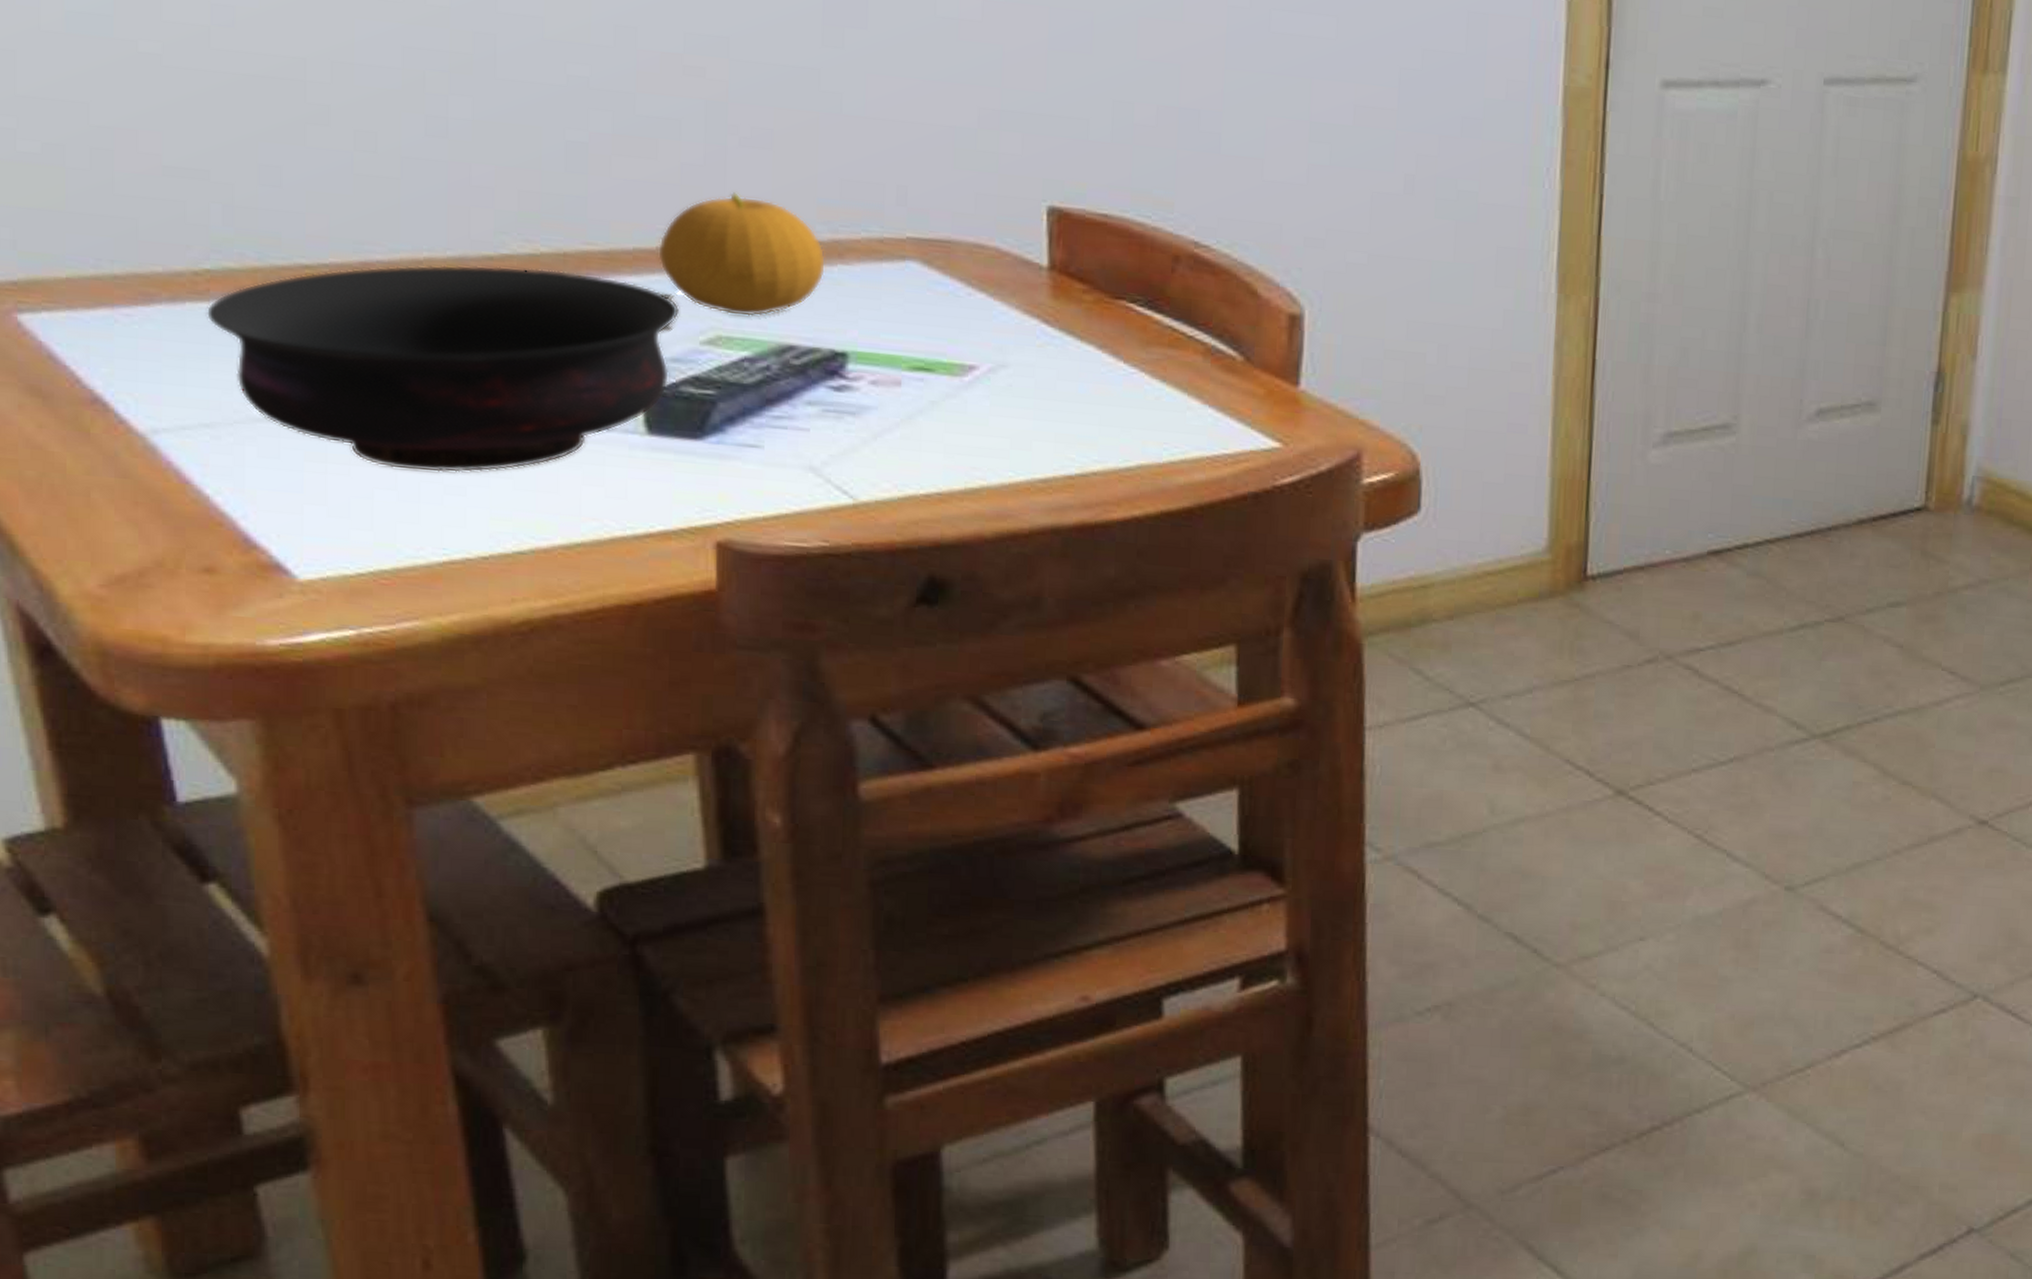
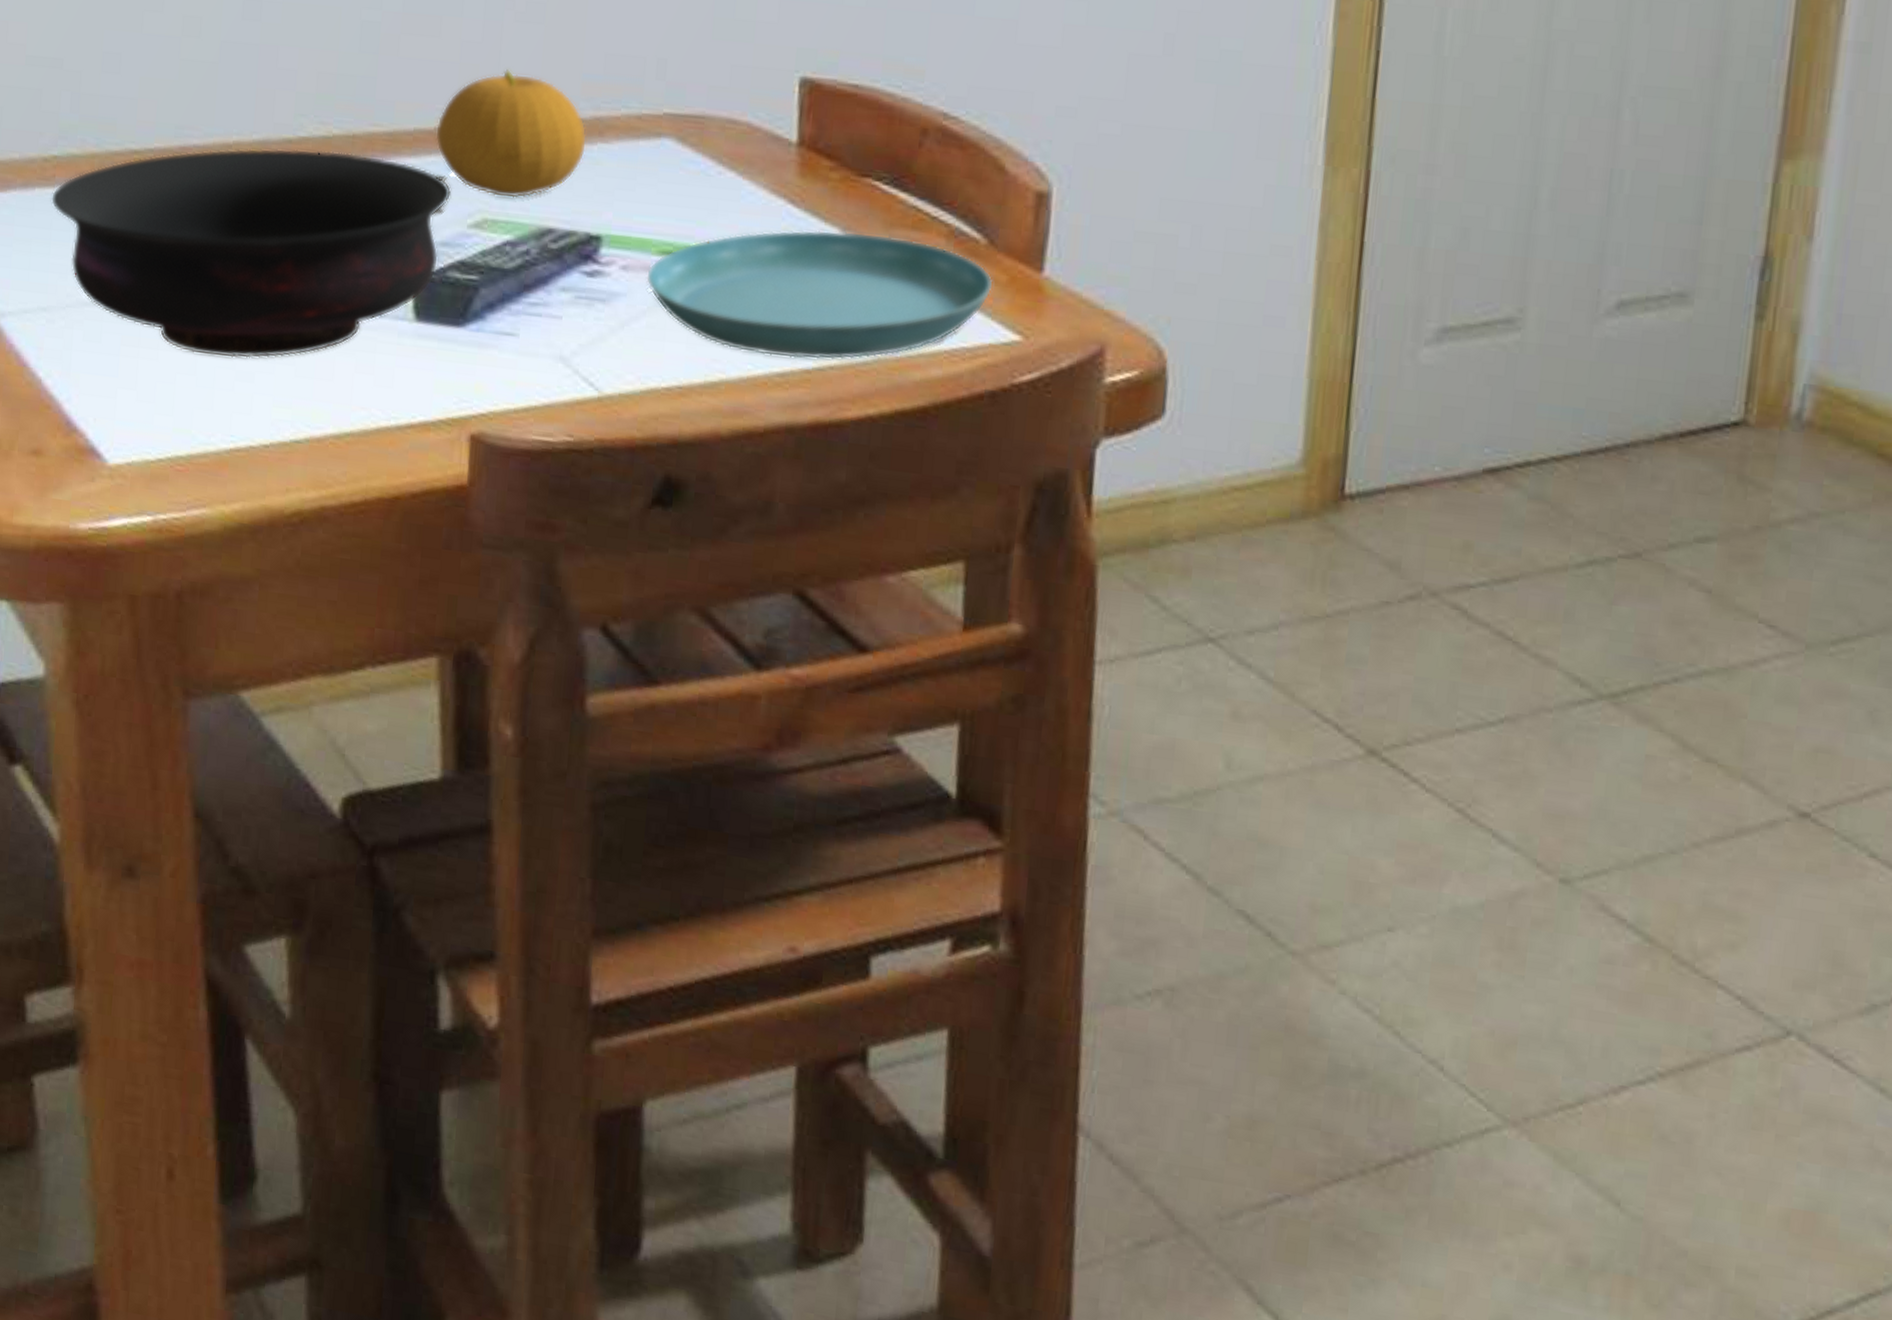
saucer: none [897,347,1251,467] -> present [645,229,993,360]

